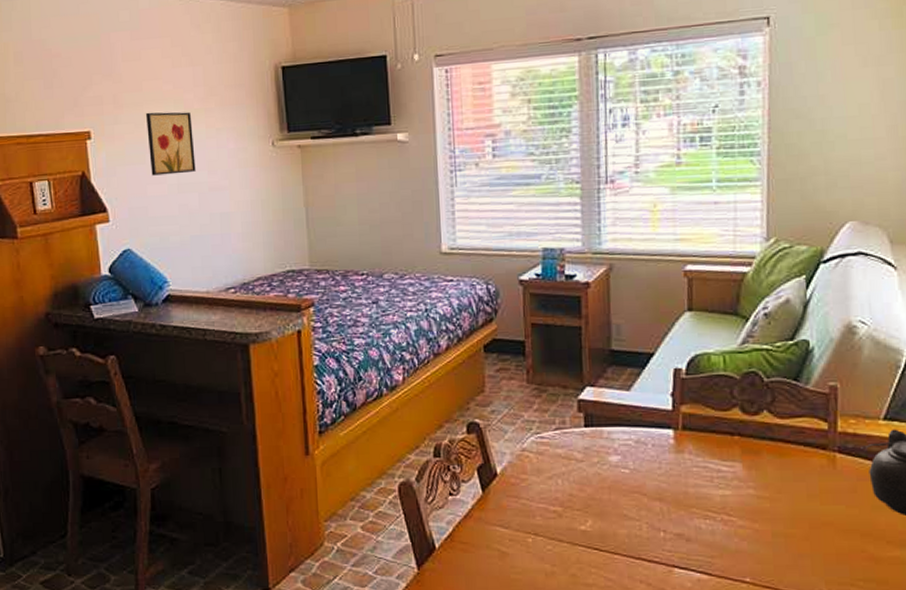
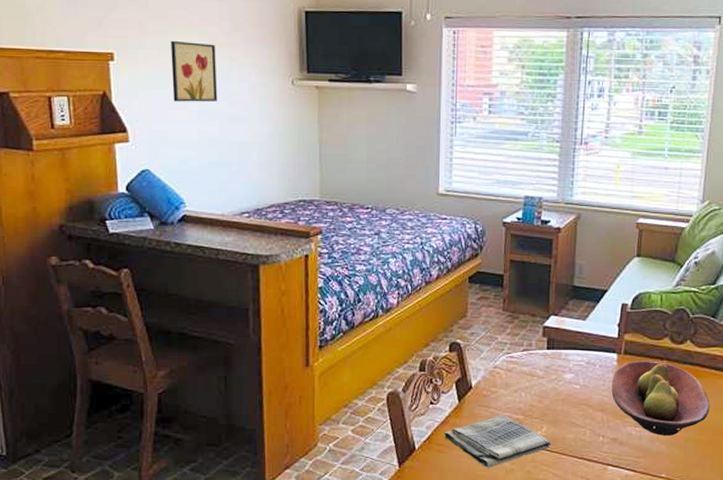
dish towel: none [468,505,600,570] -> present [444,414,552,468]
fruit bowl: none [669,437,802,530] -> present [611,360,710,436]

